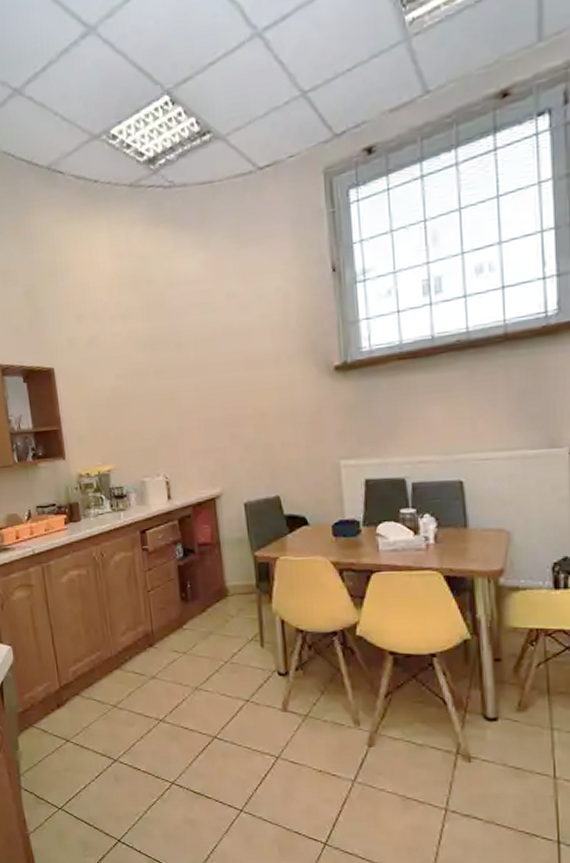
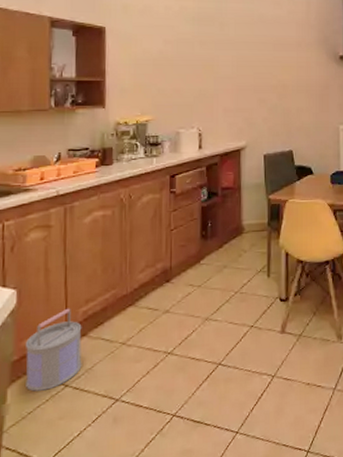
bucket: none [26,667,79,743] -> present [24,308,82,392]

